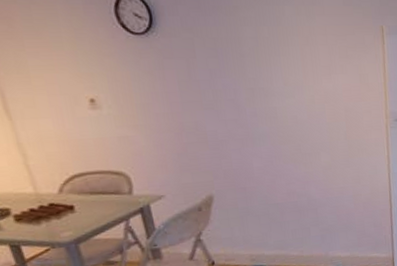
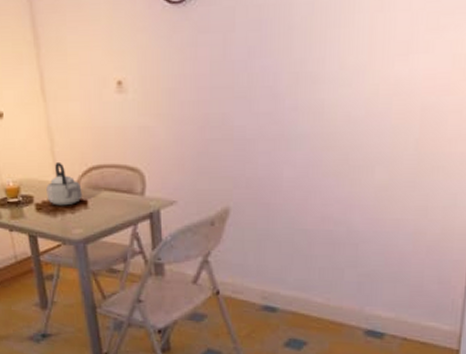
teapot: none [24,173,67,214] -> present [46,161,82,206]

